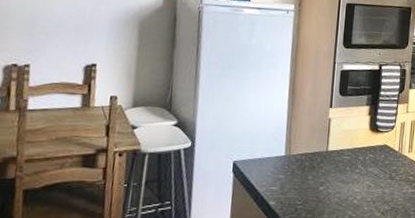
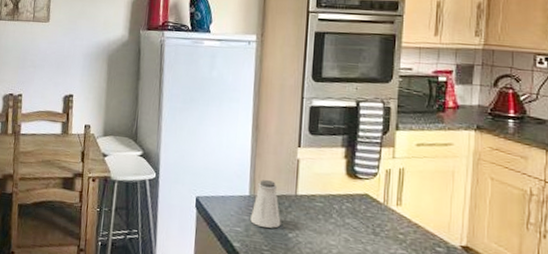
saltshaker: none [285,139,314,184] -> present [250,179,281,229]

